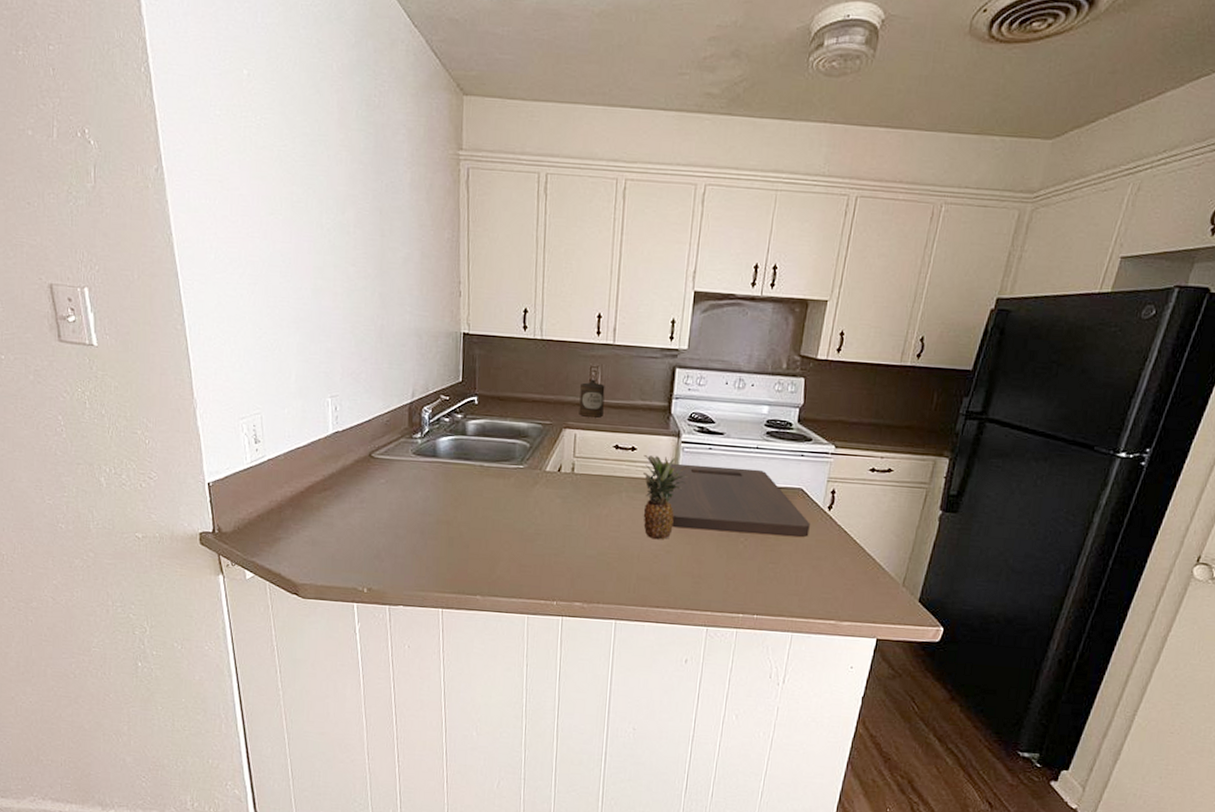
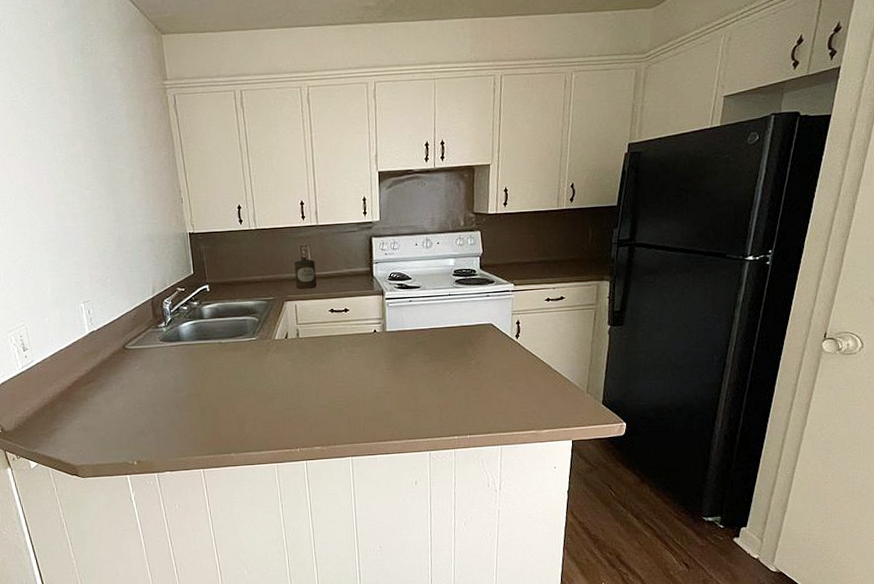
fruit: present [643,455,690,540] -> none [356,313,397,384]
cutting board: present [662,463,810,537] -> none [372,312,503,372]

